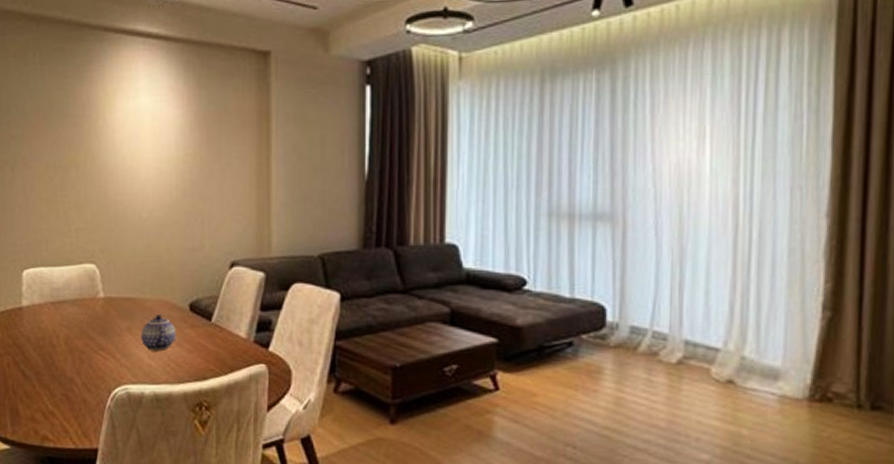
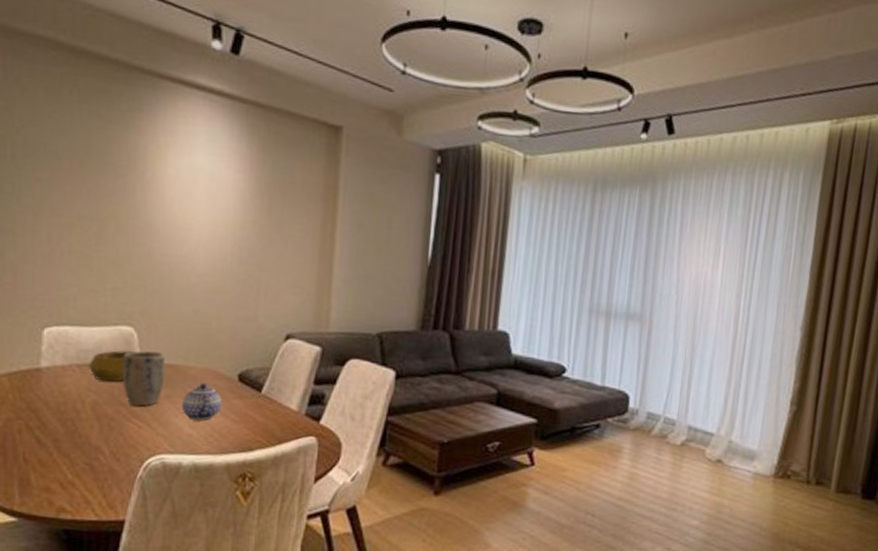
decorative bowl: none [60,287,97,317] -> present [88,350,134,382]
plant pot: none [88,286,125,339] -> present [122,351,166,407]

